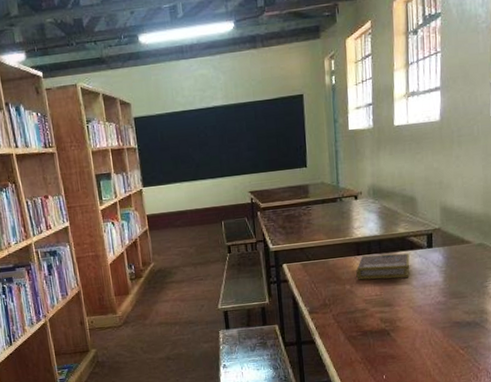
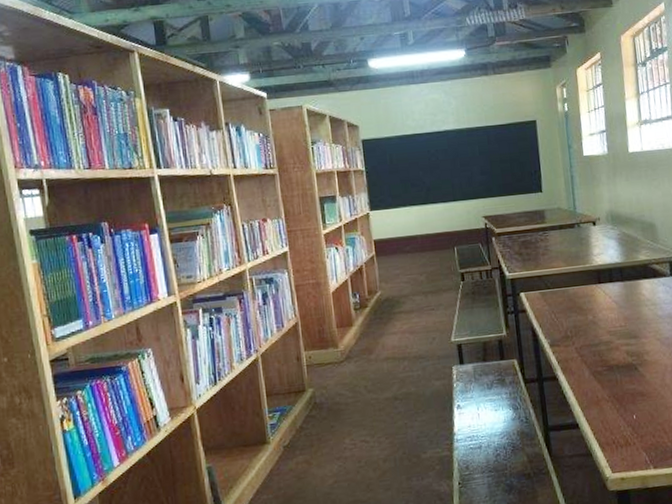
book: present [356,253,410,280] -> none [598,281,654,310]

